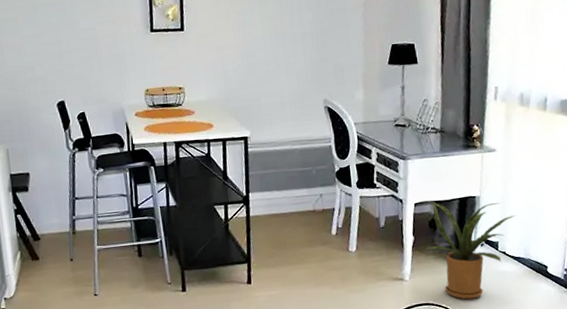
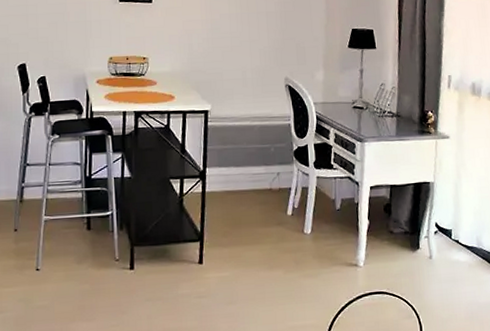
house plant: present [425,201,516,300] -> none [380,185,469,289]

